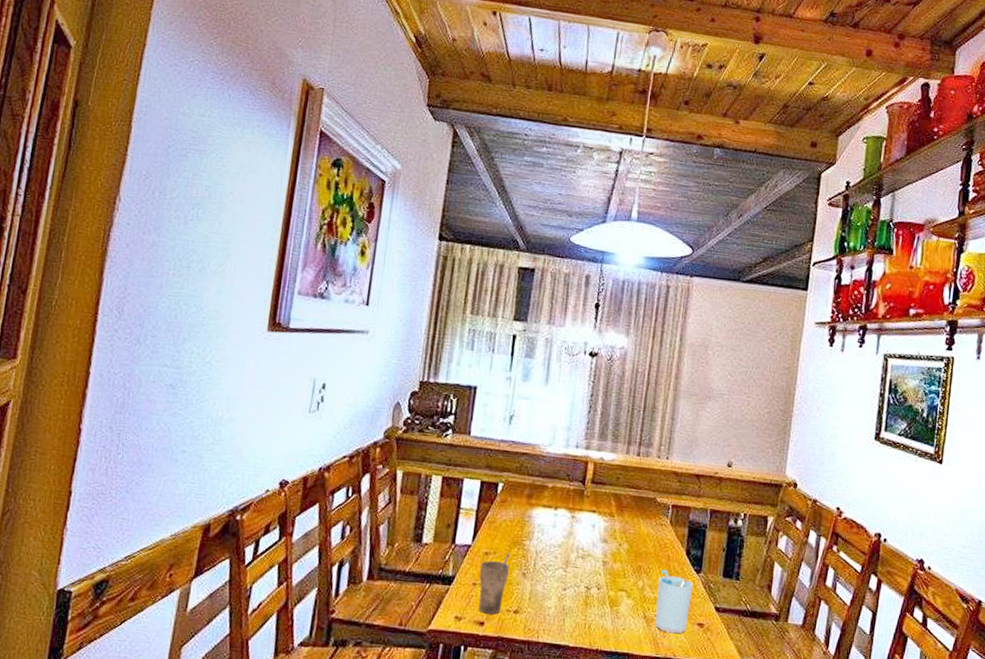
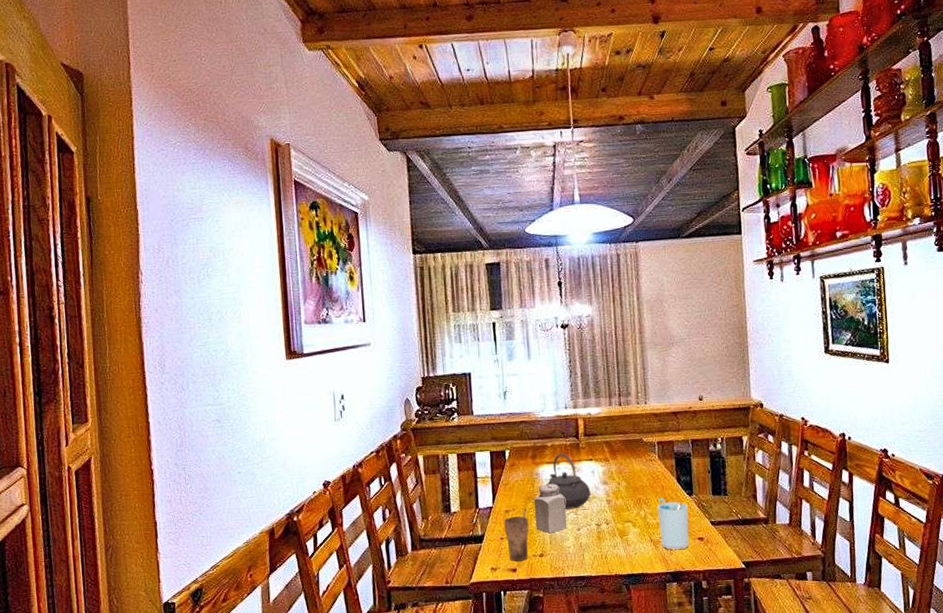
salt shaker: none [517,529,556,589] -> present [534,483,567,534]
teapot: none [538,498,587,565] -> present [546,454,591,509]

